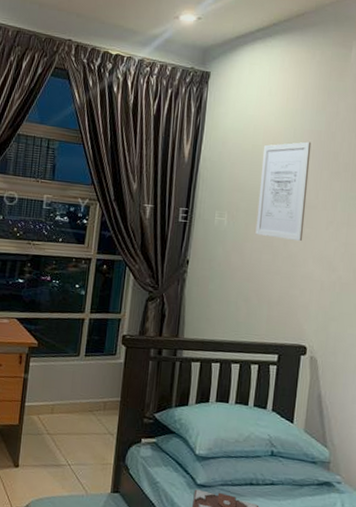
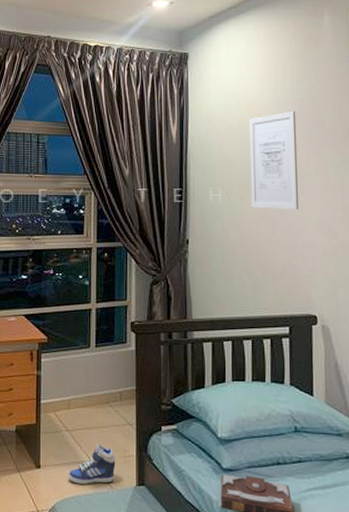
sneaker: none [44,449,94,487] -> present [68,444,116,484]

